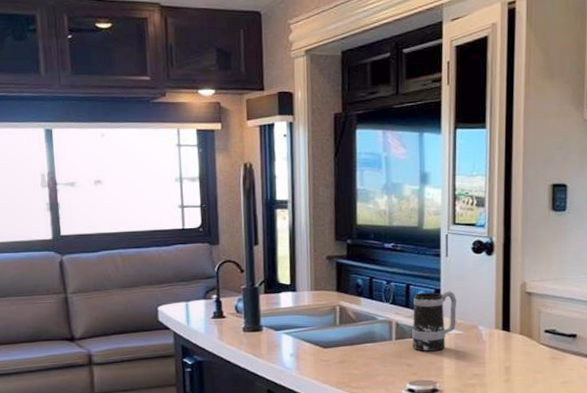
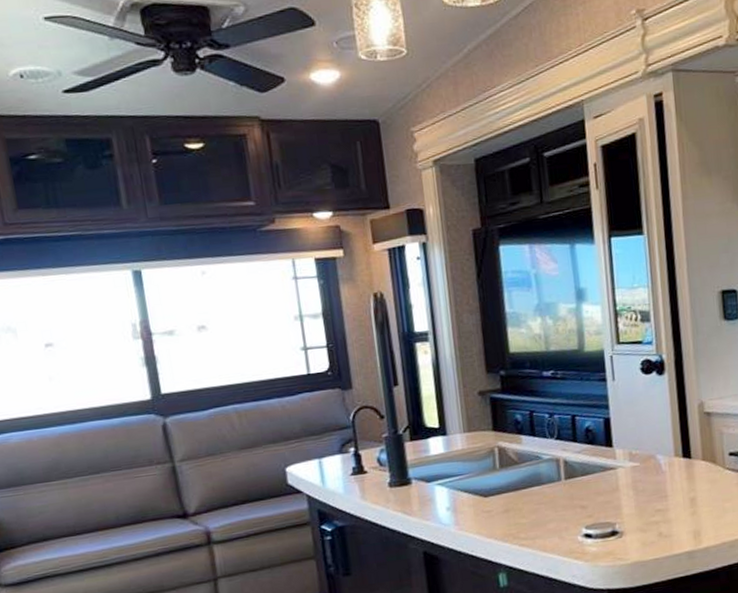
mug: present [412,291,456,351] -> none [580,419,631,490]

